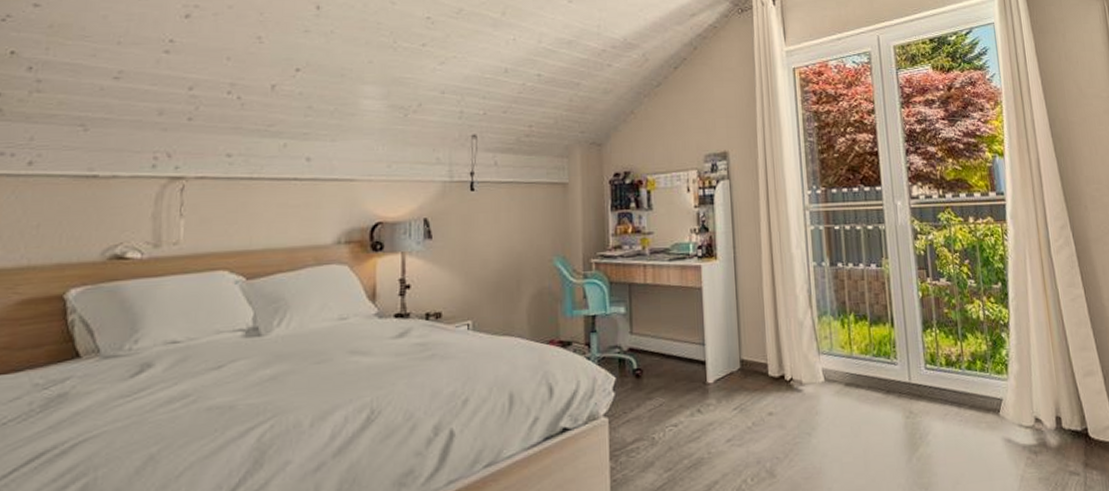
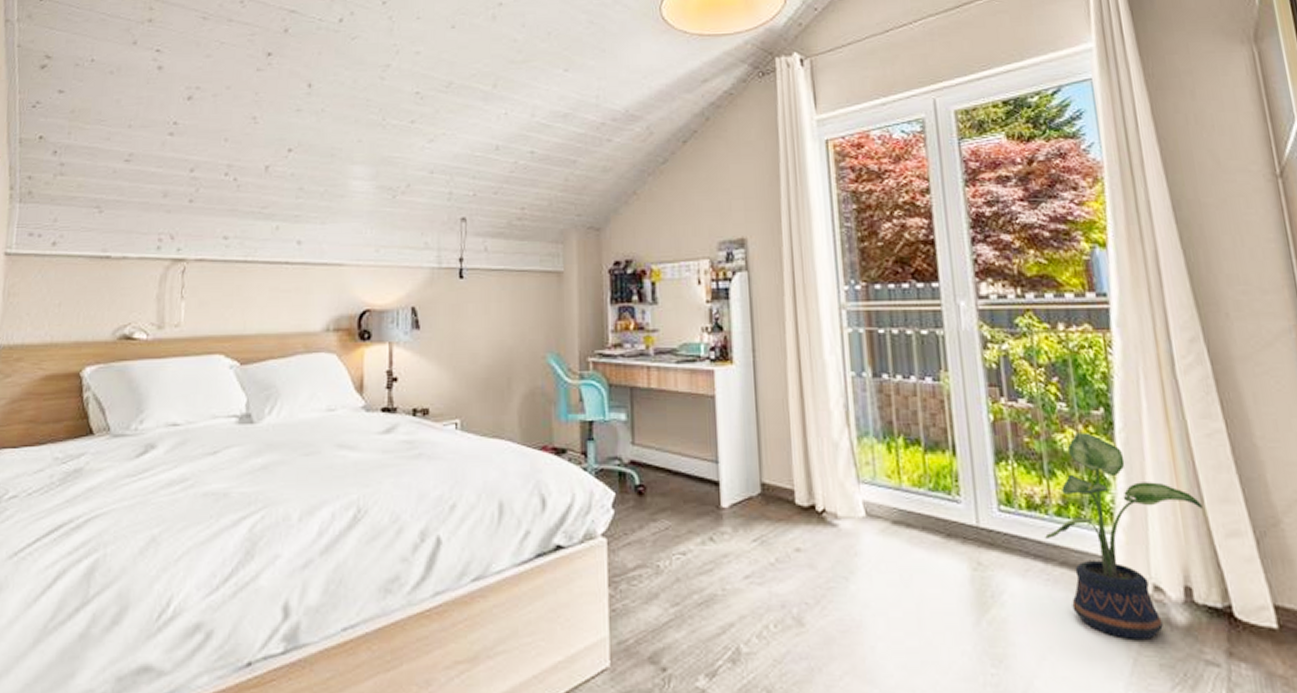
potted plant: none [959,302,1068,462] -> present [1045,433,1202,639]

